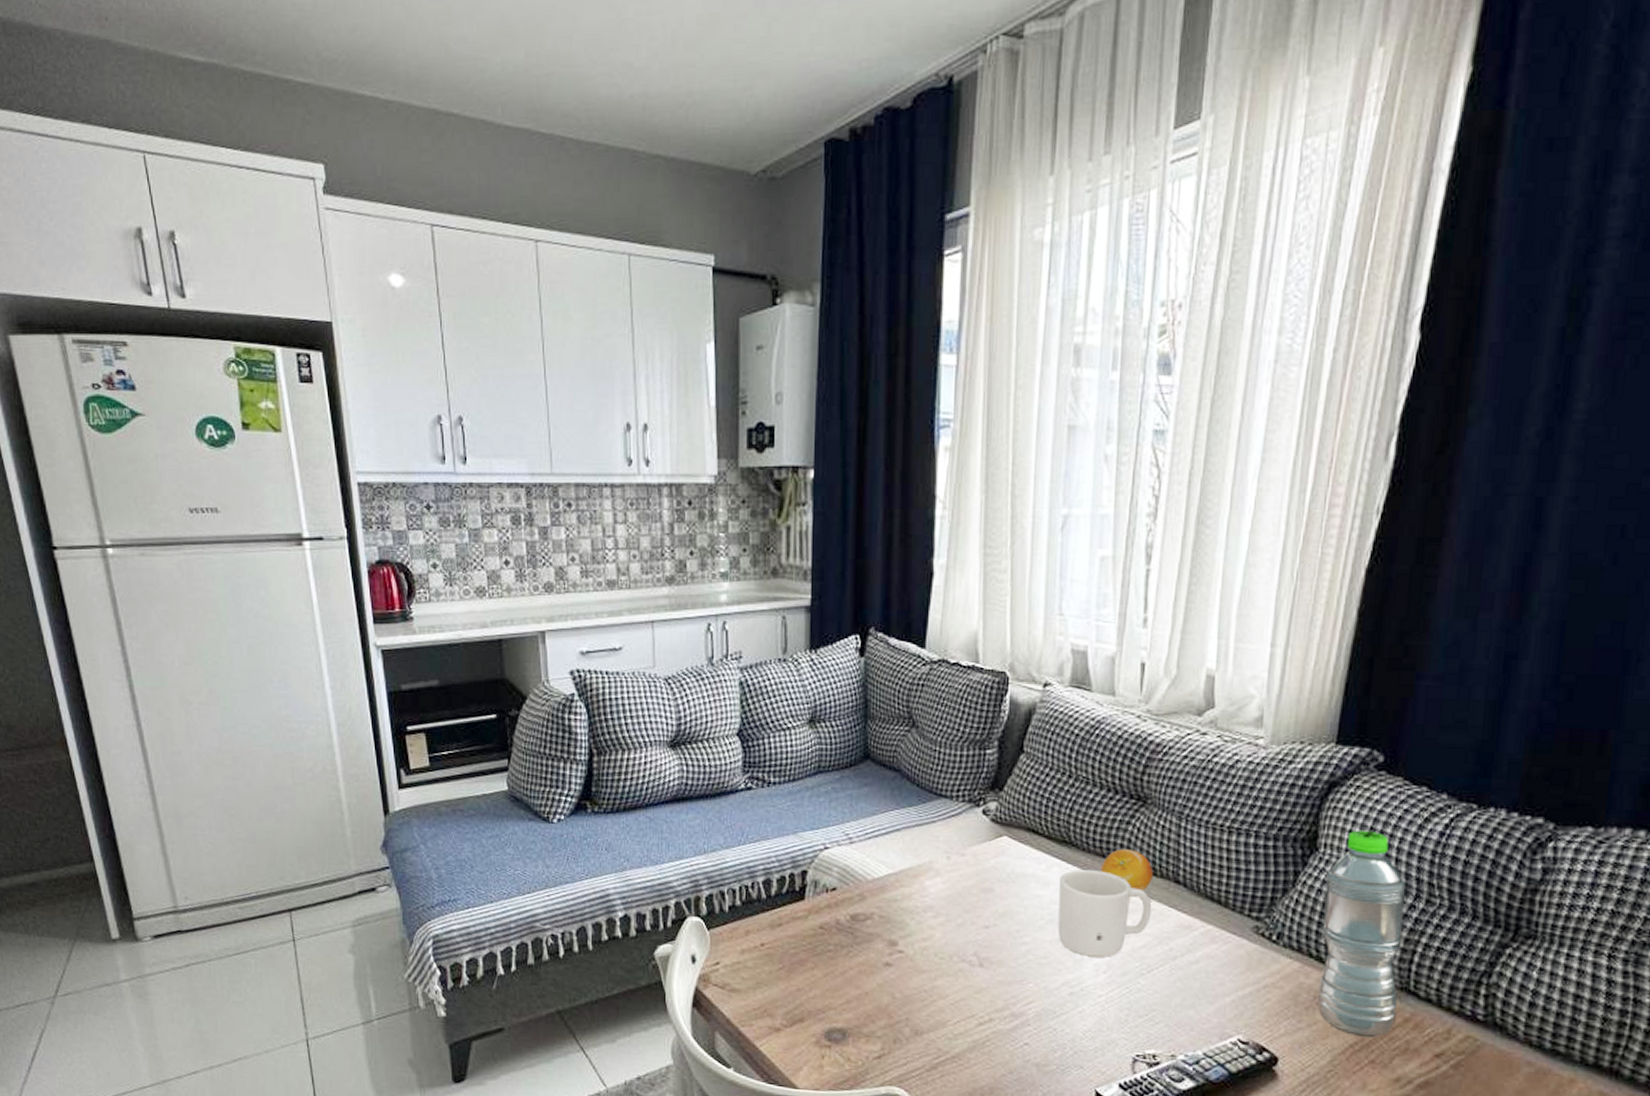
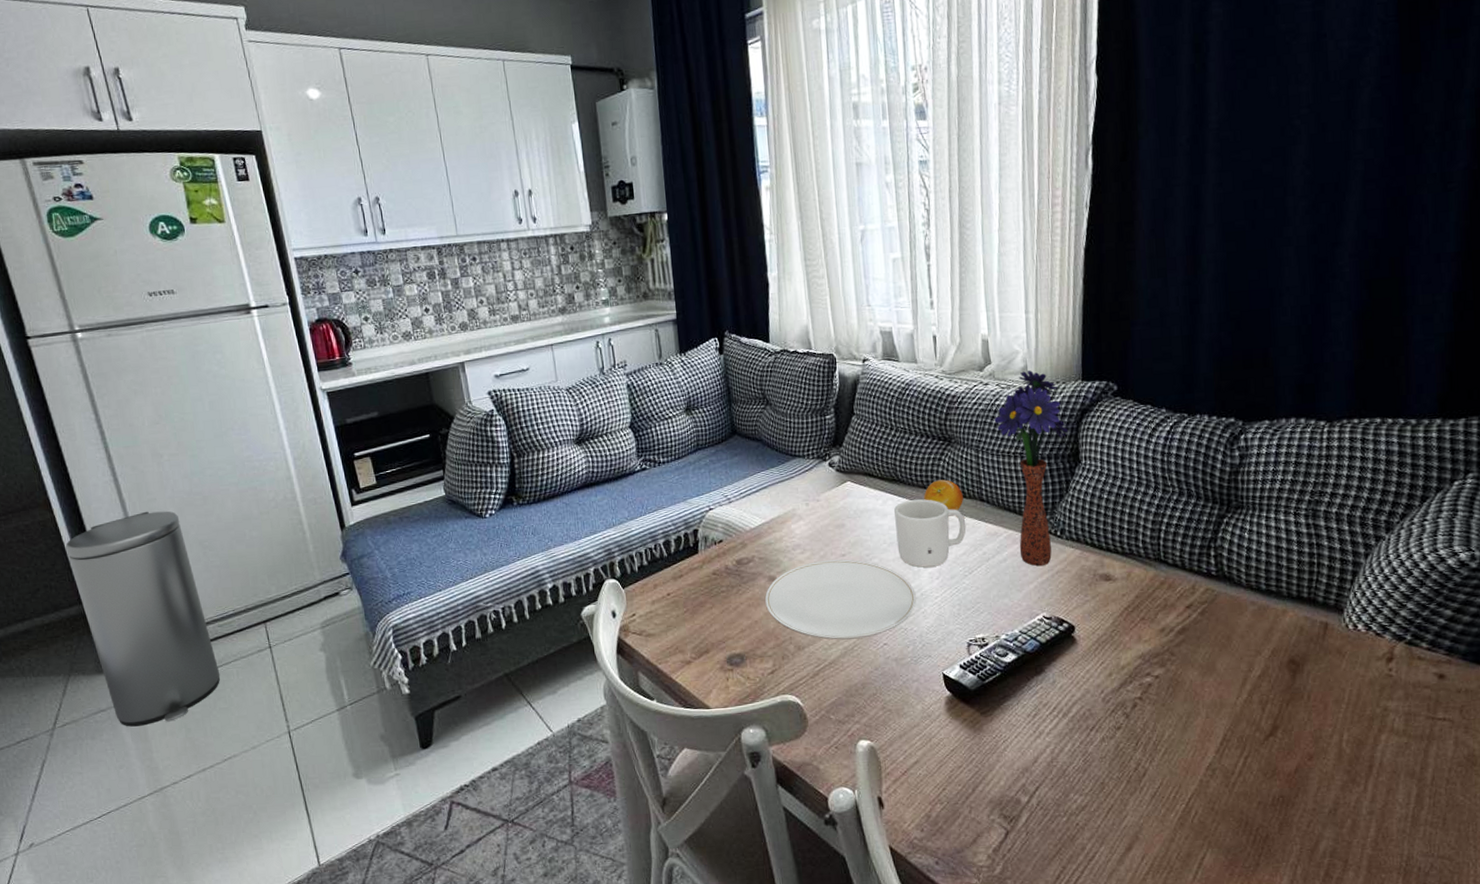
pedal bin: none [79,765,237,1008] -> present [65,511,220,727]
plate: none [881,930,1074,1033] -> present [765,559,916,640]
flower arrangement: none [1208,722,1307,975] -> present [994,370,1068,566]
water bottle: present [1317,830,1406,1038] -> none [1089,442,1155,601]

